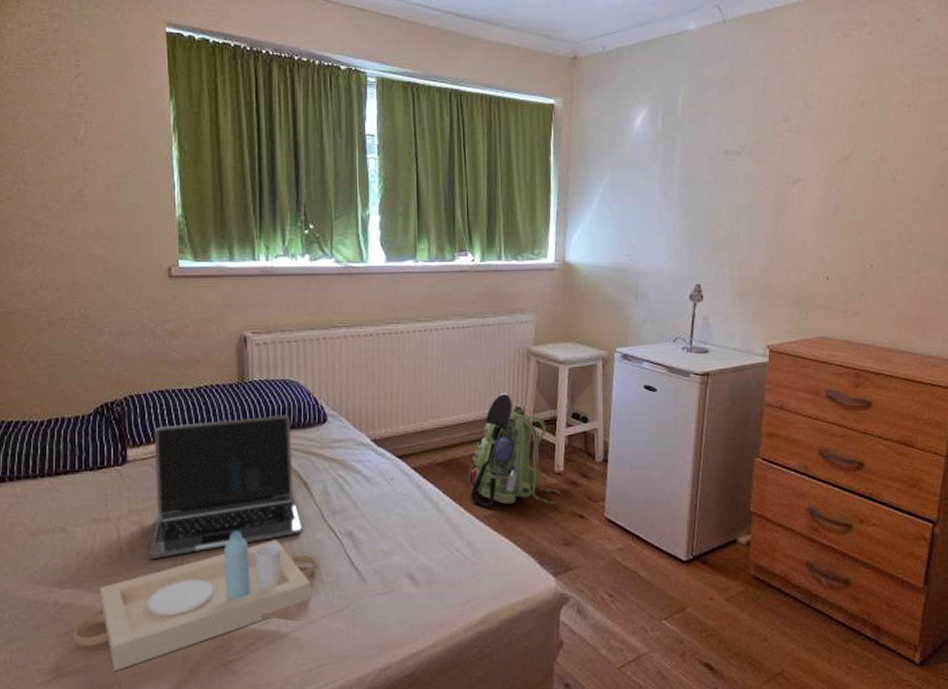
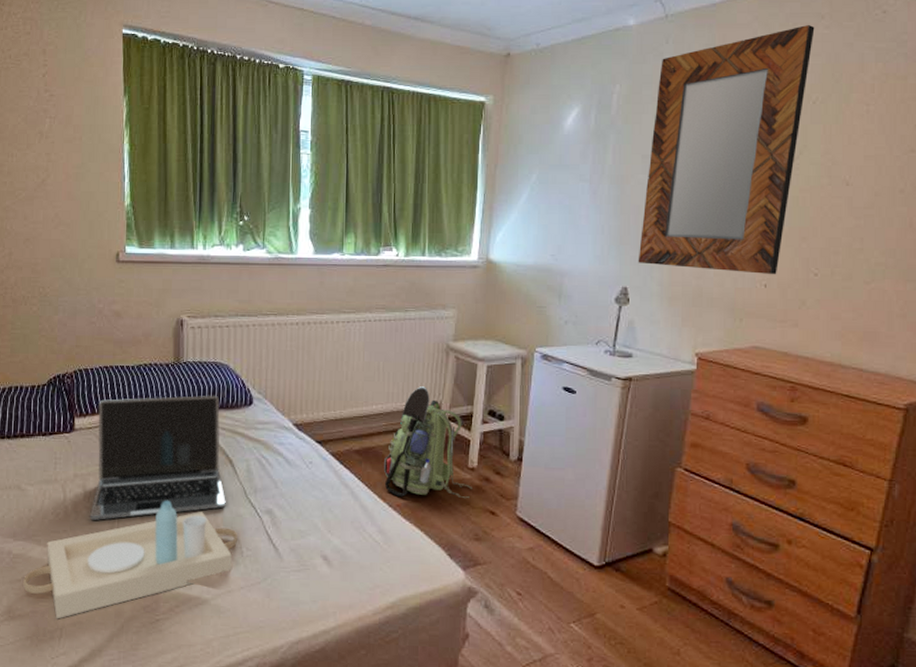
home mirror: none [709,31,859,267] -> present [638,25,815,274]

